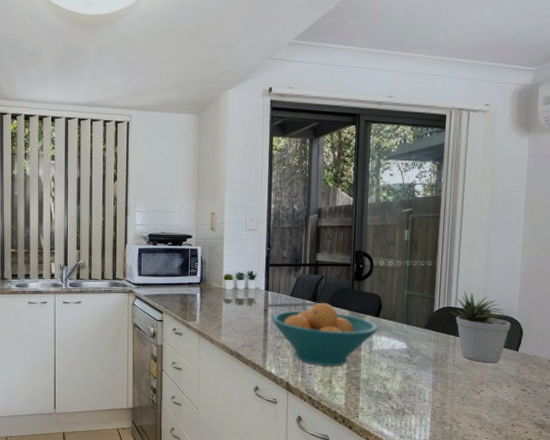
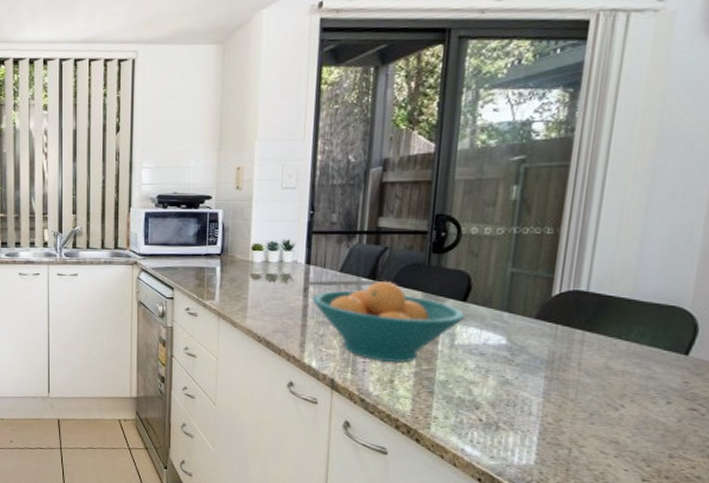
potted plant: present [449,291,512,363] -> none [577,270,680,370]

